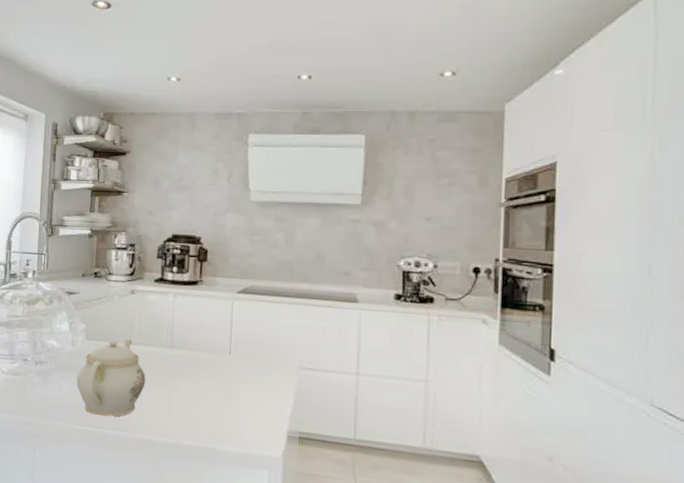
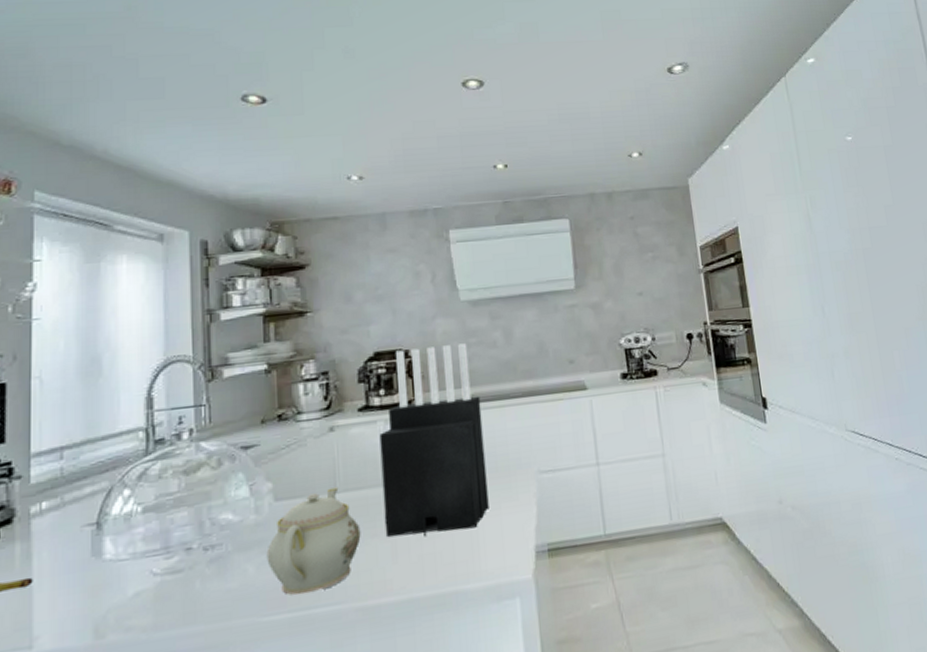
knife block: none [164,236,257,401] -> present [379,343,489,537]

